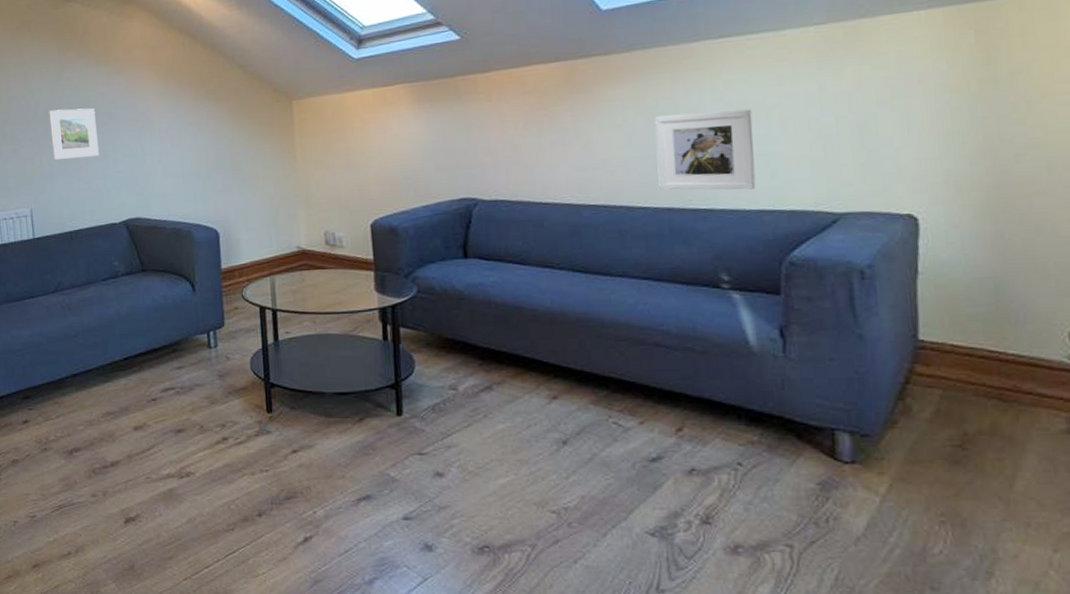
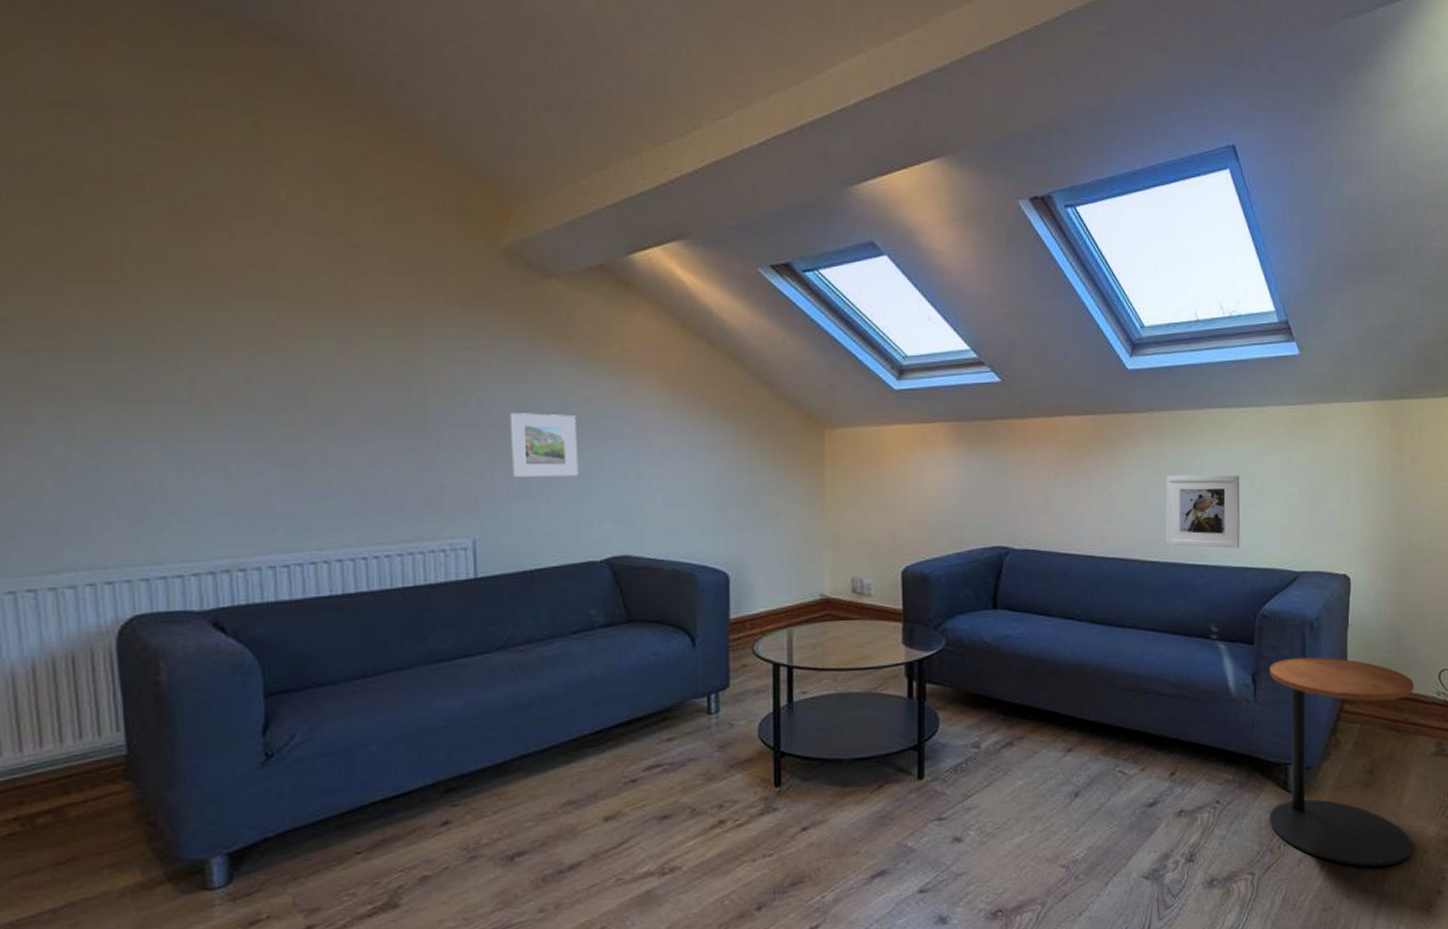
side table: none [802,309,1035,561] -> present [1269,657,1415,868]

